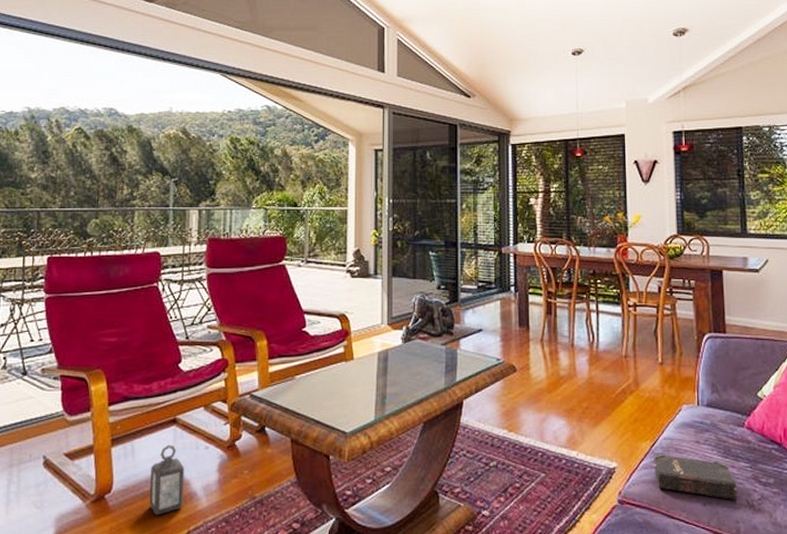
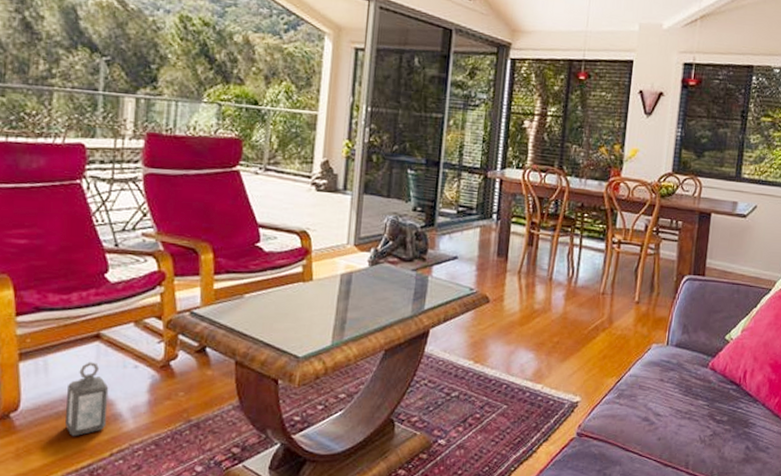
hardback book: present [654,454,738,500] -> none [616,390,693,435]

